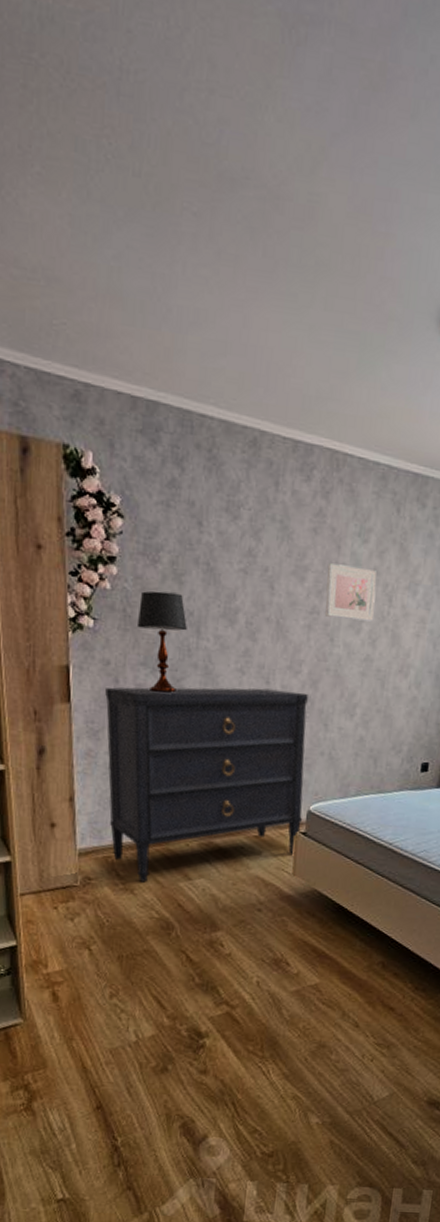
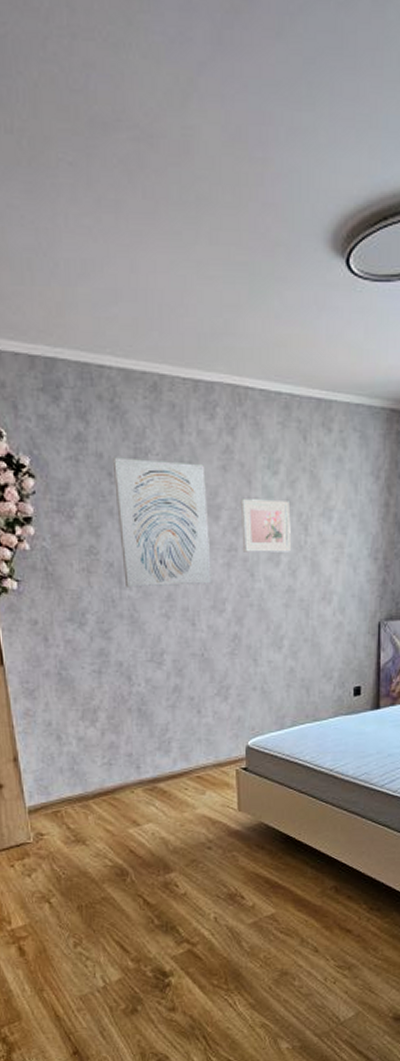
dresser: present [105,687,308,882] -> none [36,630,243,833]
table lamp: present [136,591,187,694] -> none [59,546,109,647]
wall art: none [203,507,296,644] -> present [112,457,213,587]

